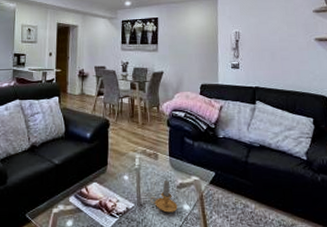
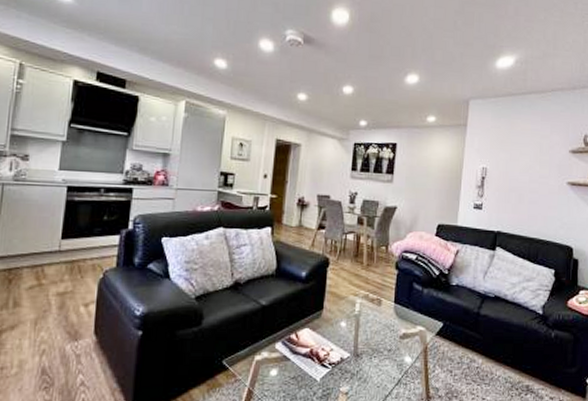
candle: present [150,179,178,213] -> none [368,328,398,365]

